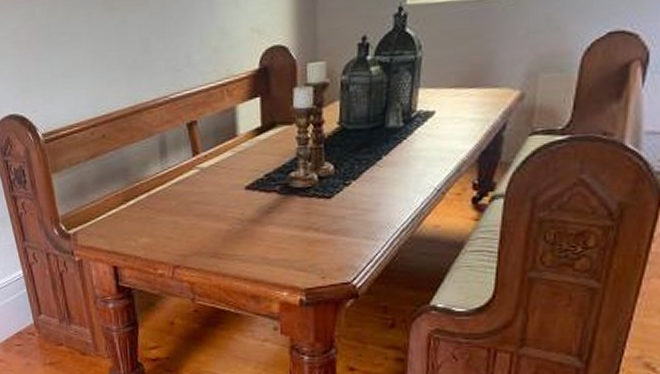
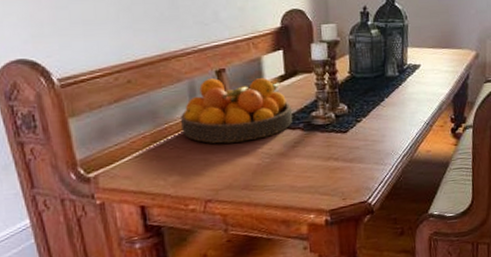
fruit bowl: none [150,131,269,205] -> present [180,78,293,143]

